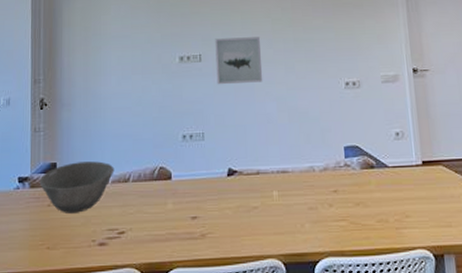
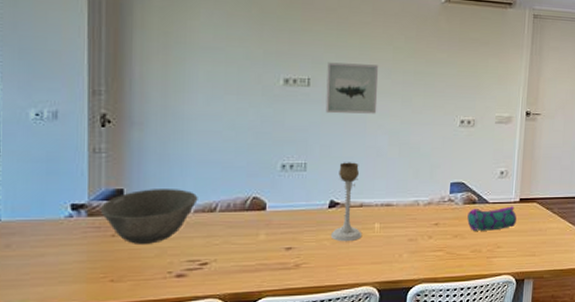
candle holder: none [231,130,262,211] -> present [330,162,363,242]
pencil case: none [367,170,423,198] -> present [467,206,517,231]

